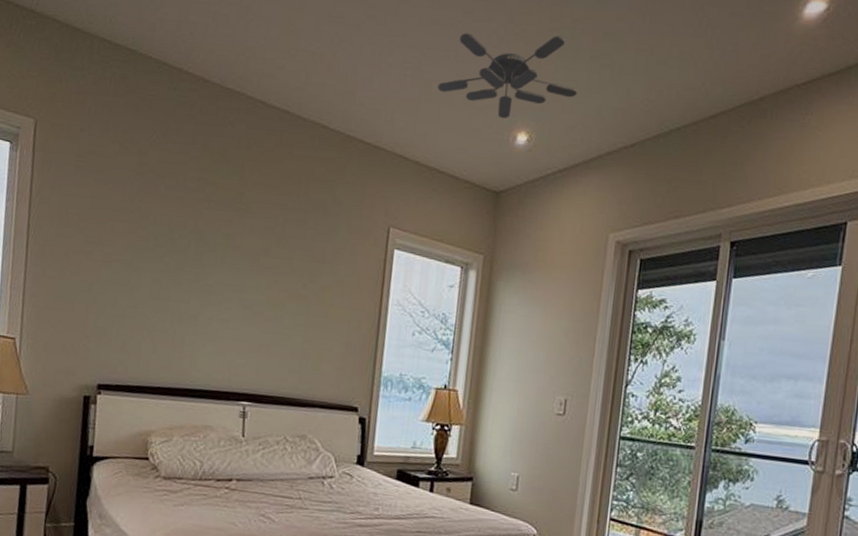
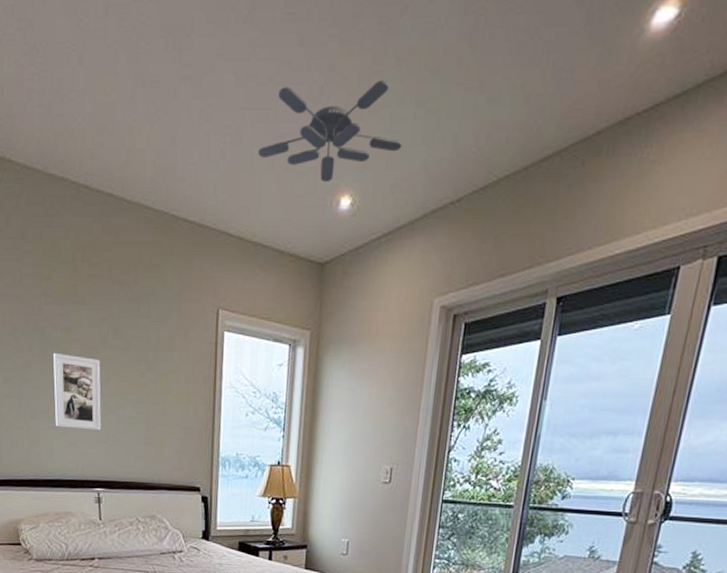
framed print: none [203,258,260,340] -> present [53,353,102,431]

